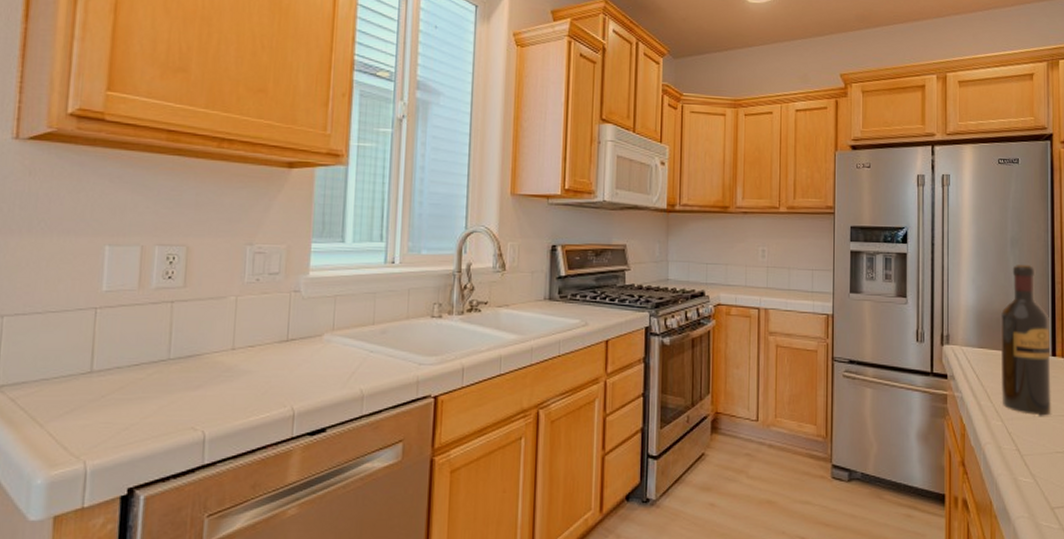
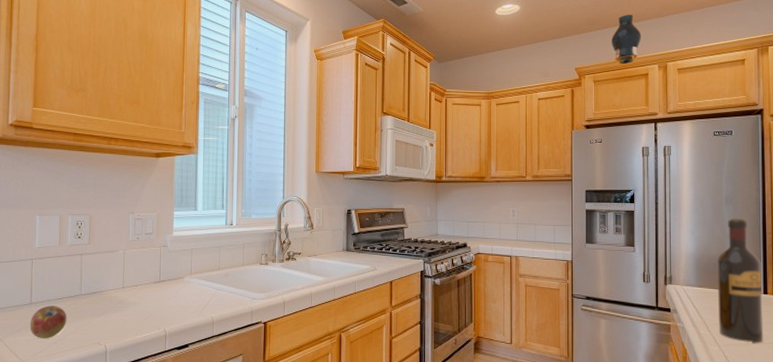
fruit: none [87,375,147,422] -> present [29,306,67,338]
vase: none [883,12,918,73] -> present [611,15,642,65]

